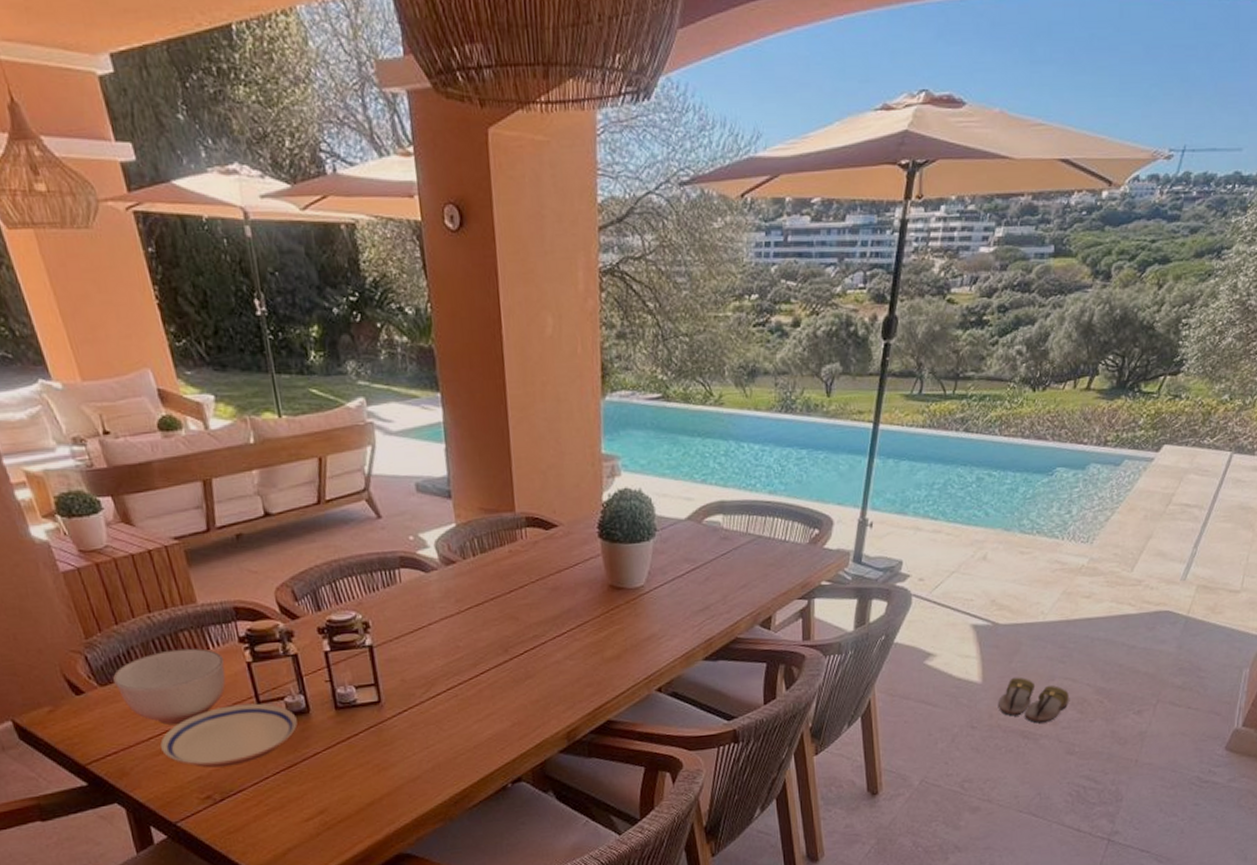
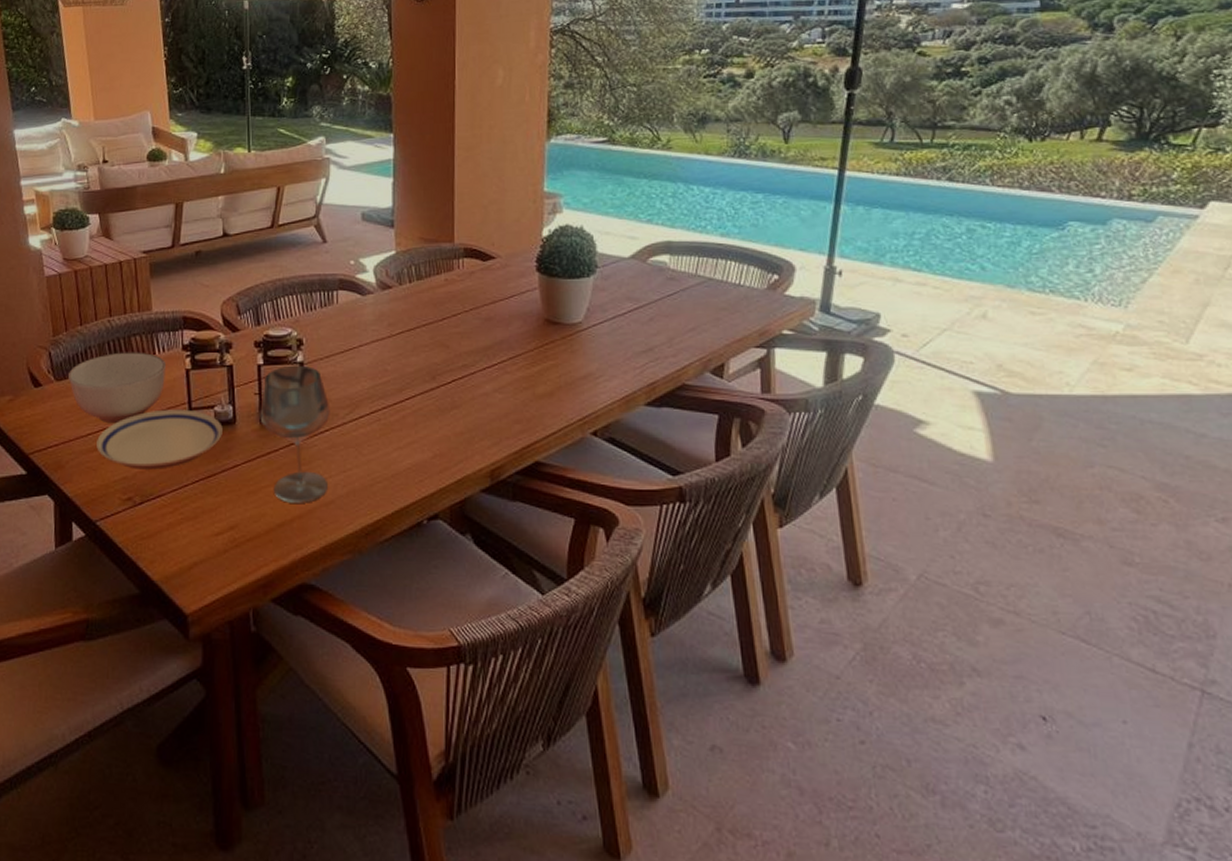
wine glass: none [333,648,413,783] -> present [260,365,330,503]
sandal: present [999,677,1070,723] -> none [1018,459,1120,520]

